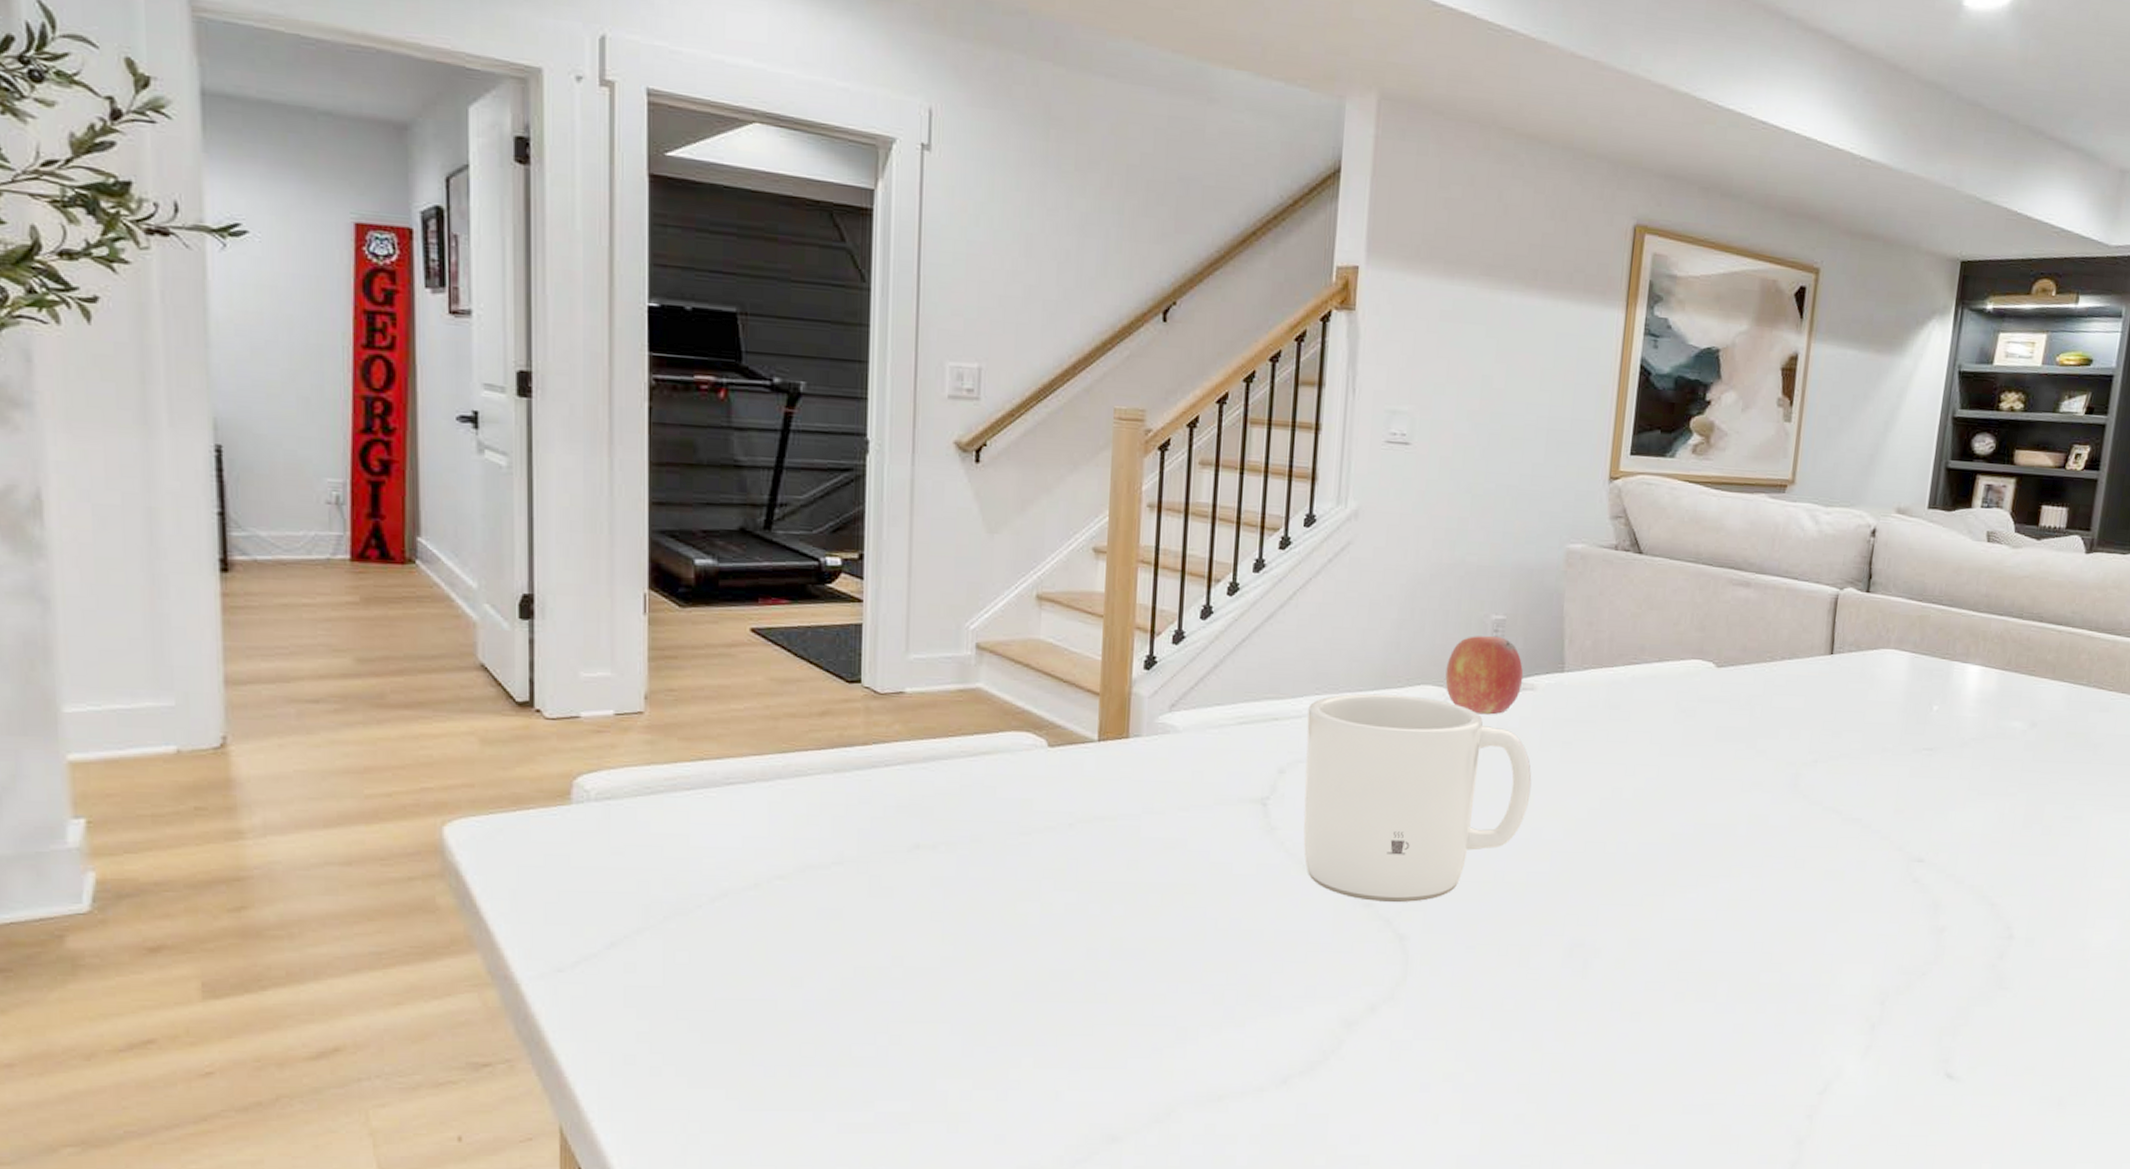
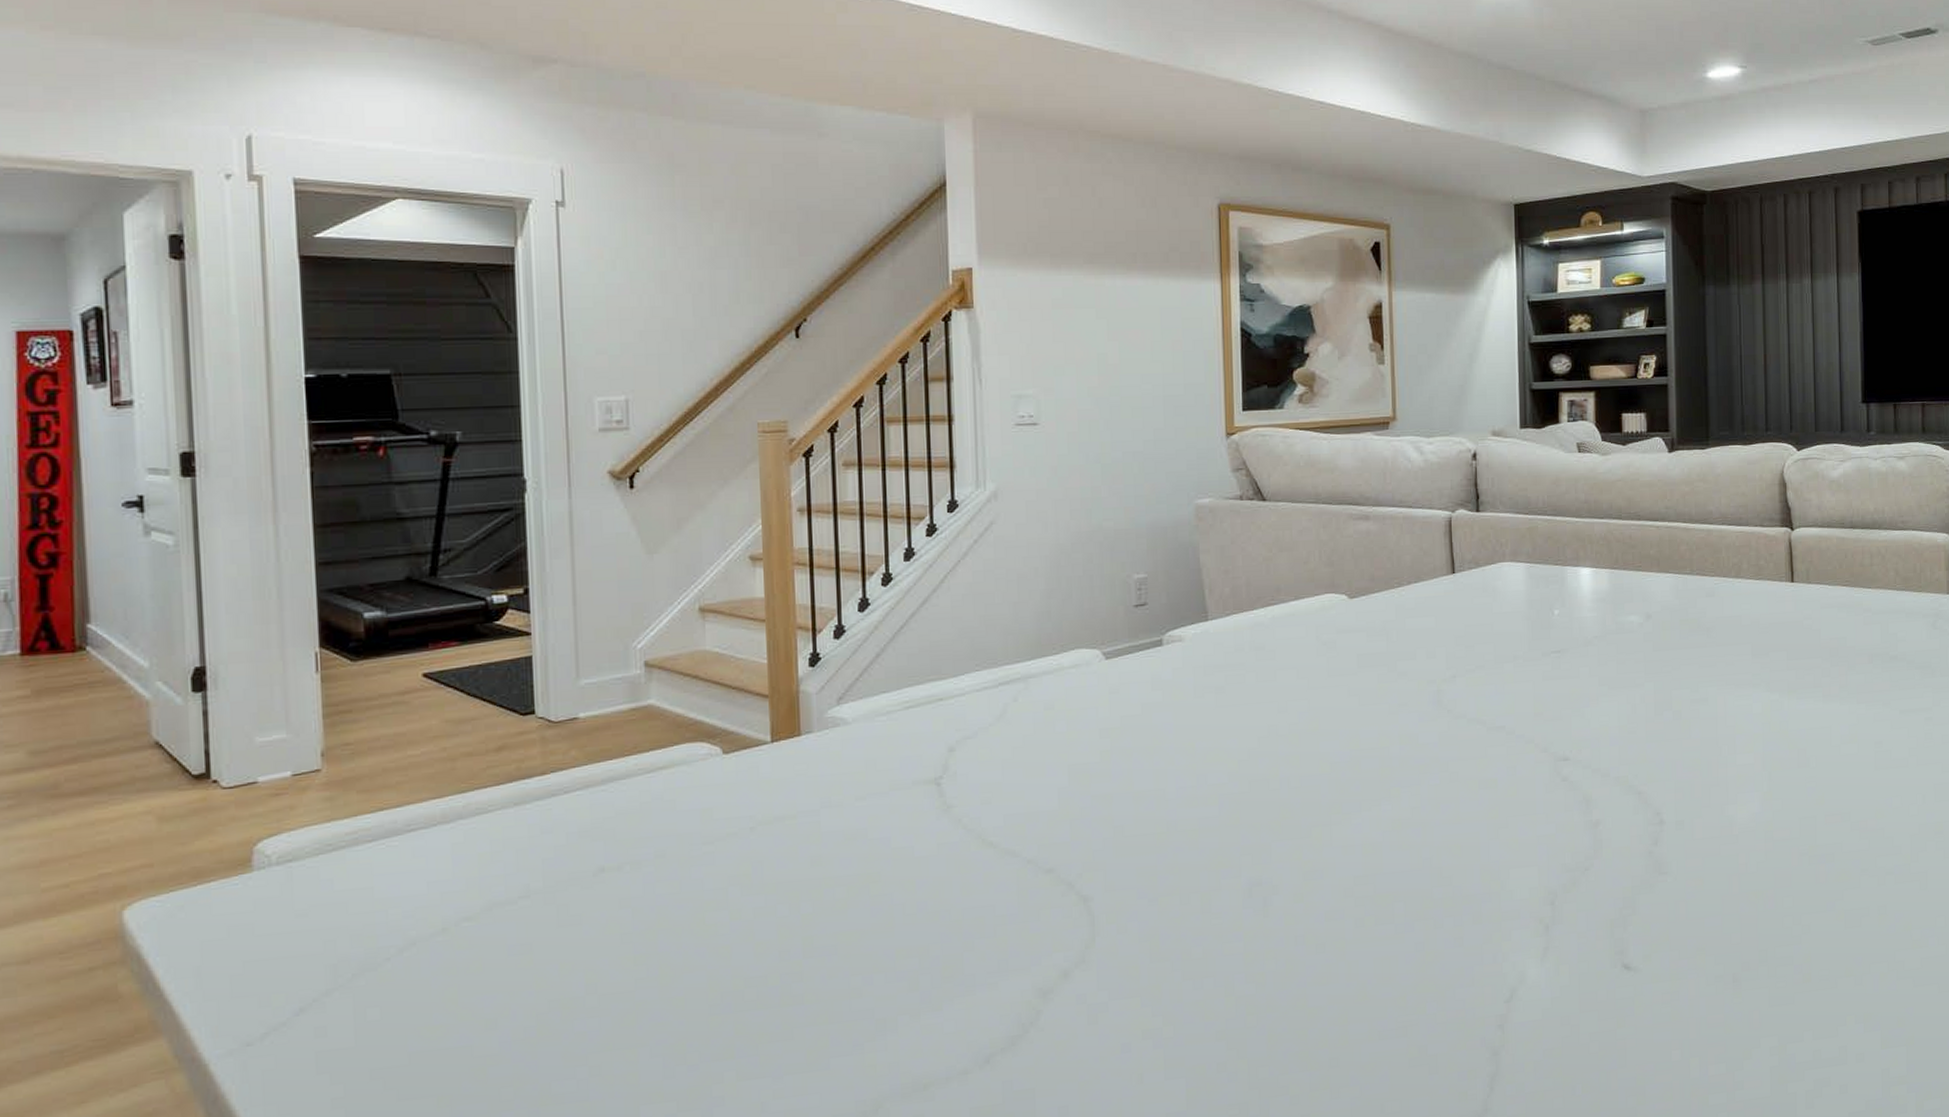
mug: present [1303,693,1532,903] -> none [970,661,1192,867]
fruit: present [1445,636,1524,715] -> none [1097,594,1171,671]

